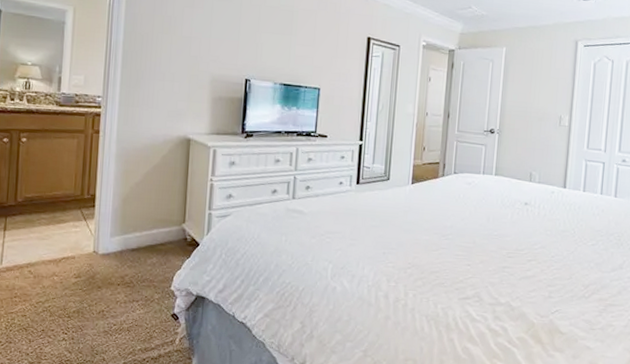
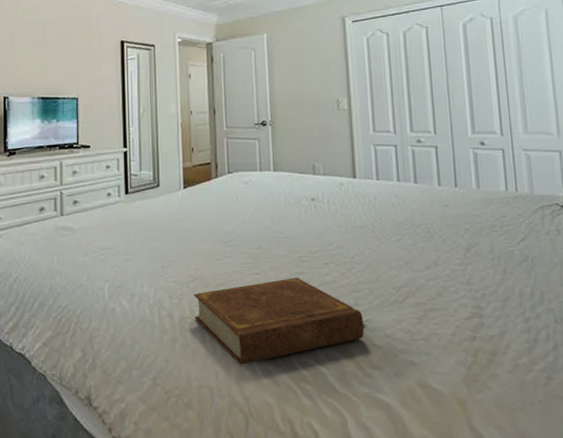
book: none [408,270,556,343] -> present [193,278,367,365]

